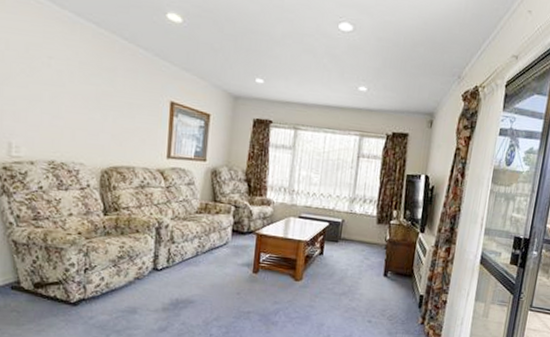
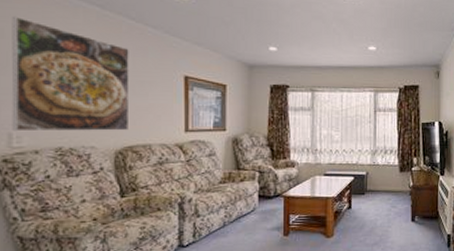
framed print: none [12,28,120,152] -> present [11,16,130,132]

